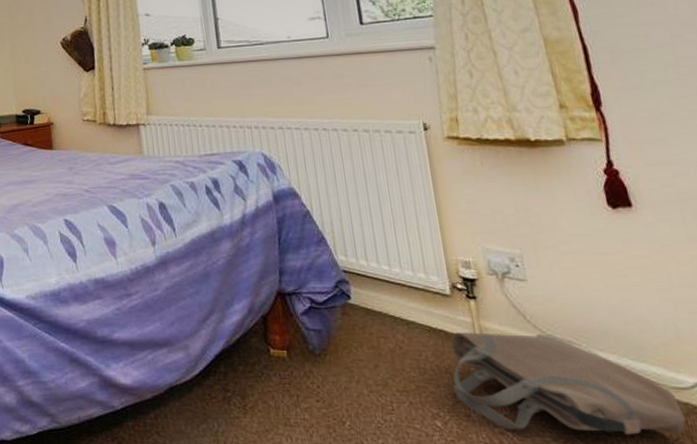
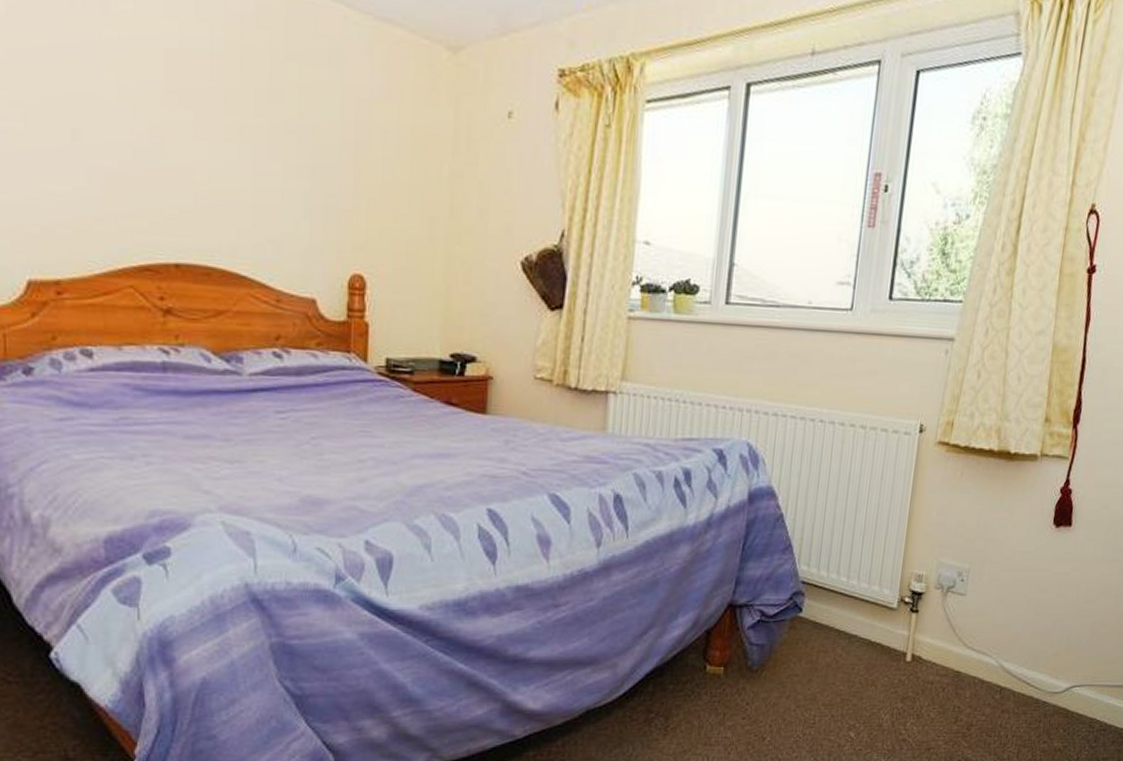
tote bag: present [450,332,686,435] -> none [874,645,1050,737]

